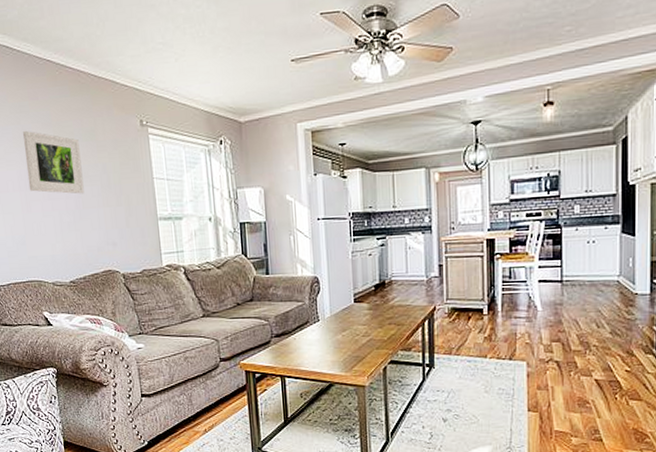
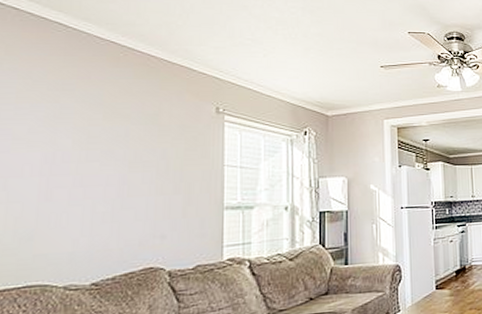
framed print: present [22,130,85,194] -> none [54,109,136,181]

